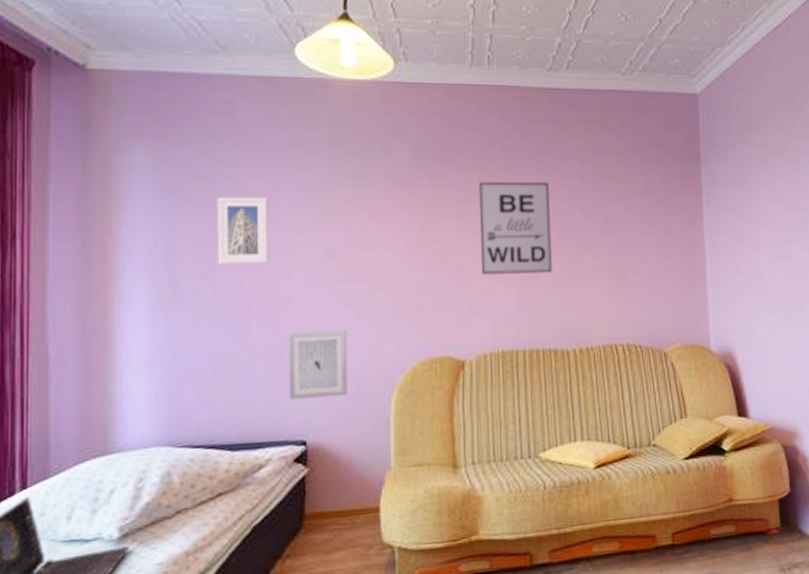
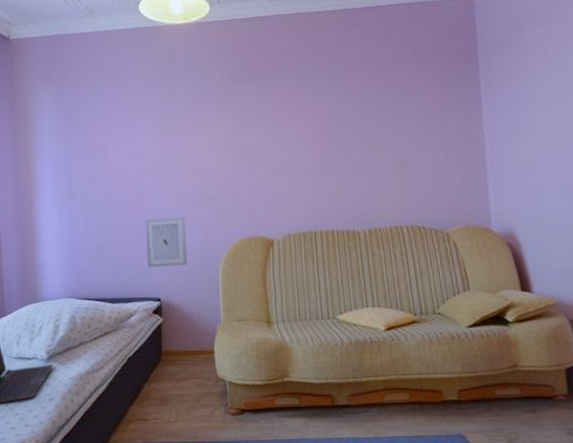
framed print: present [217,196,270,265] -> none [93,119,130,171]
wall art: present [479,182,552,275] -> none [279,90,343,170]

